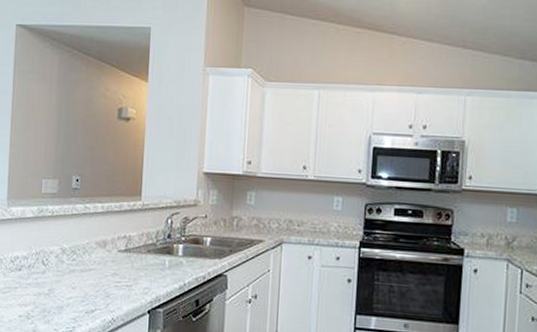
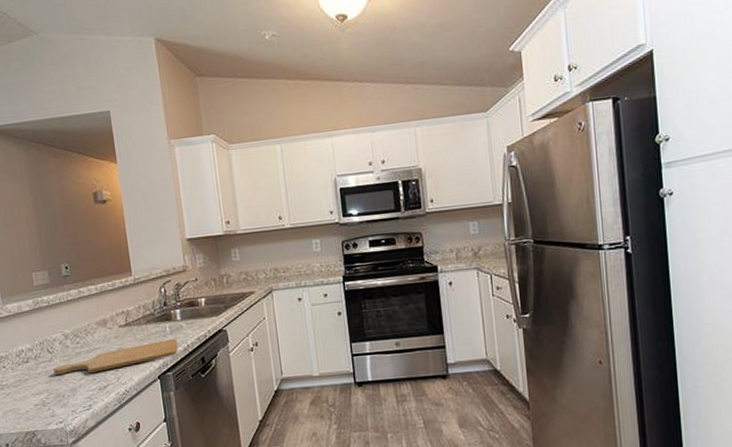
chopping board: none [44,274,174,295] -> present [53,339,178,375]

